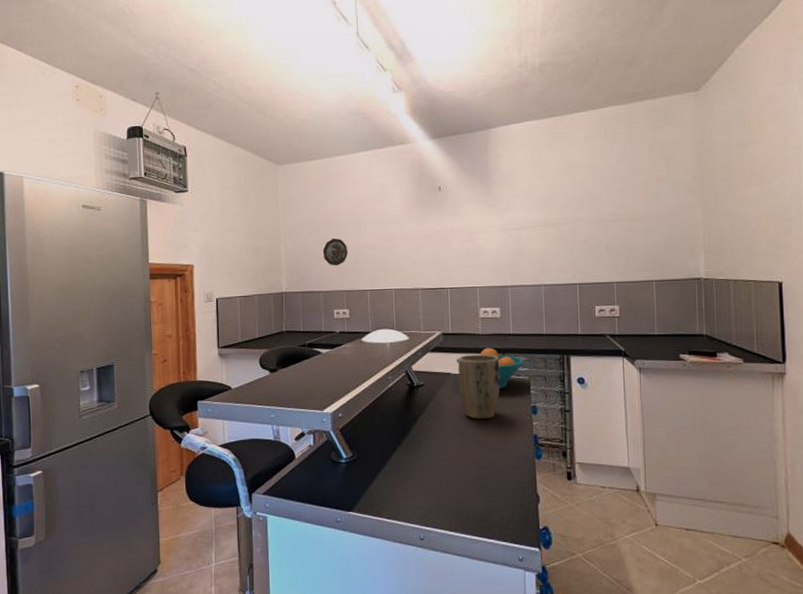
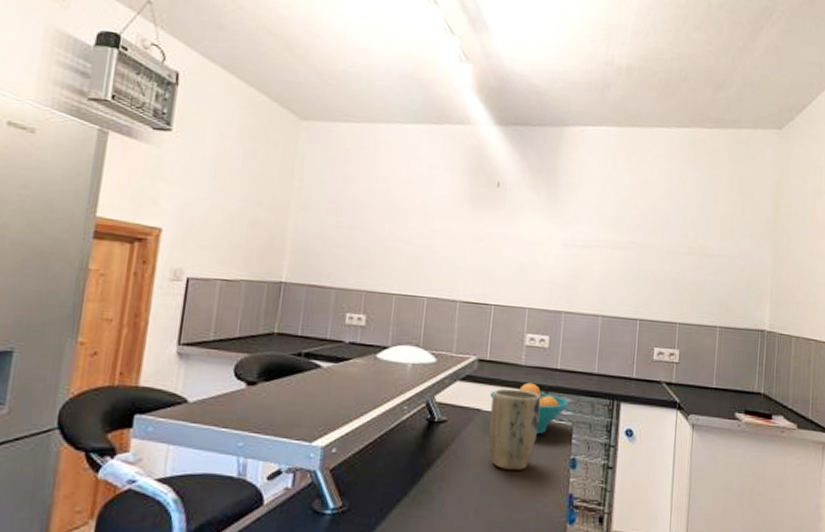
decorative plate: present [322,238,348,266] -> none [343,222,376,259]

